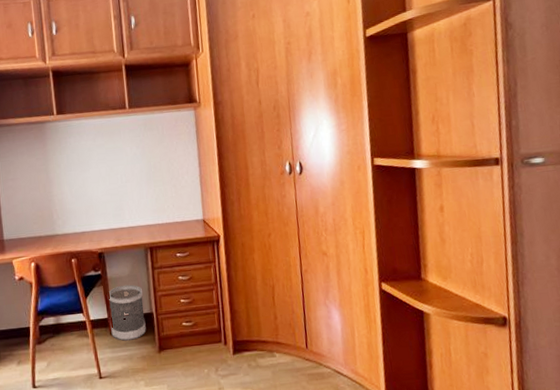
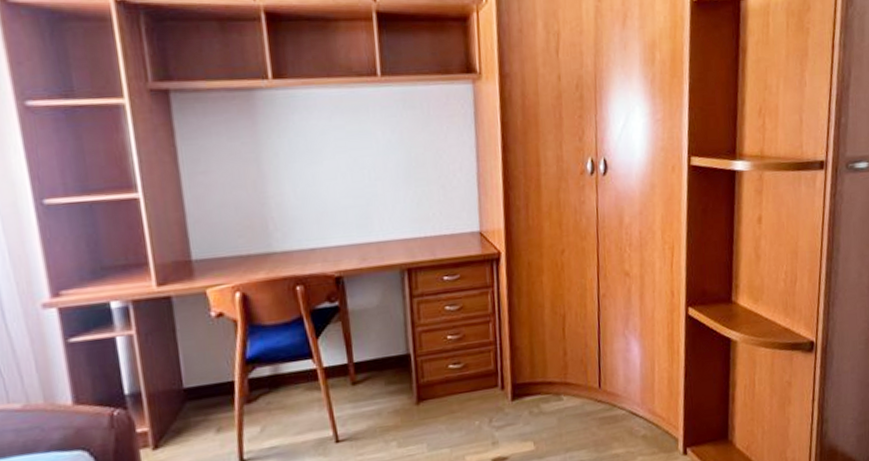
wastebasket: present [109,284,147,341] -> none [350,318,401,393]

